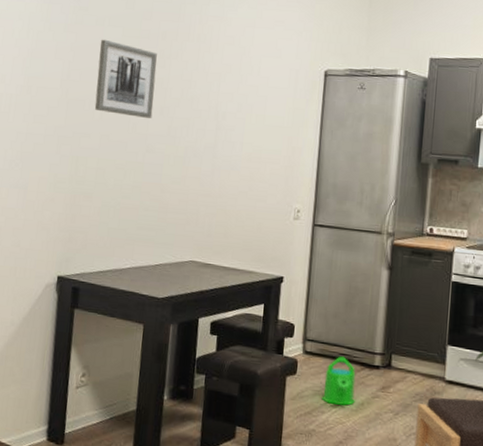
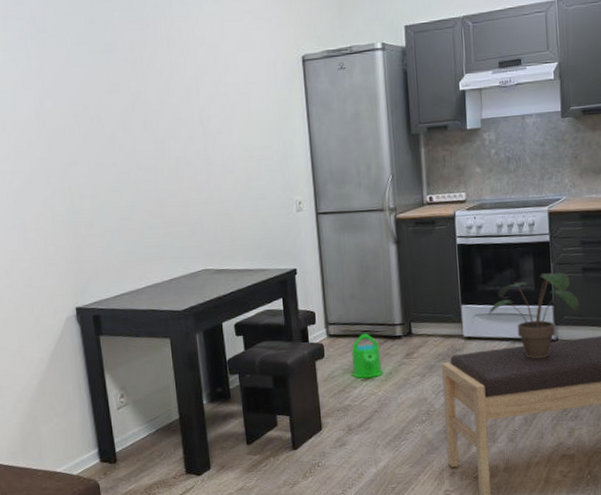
wall art: present [94,39,157,118] -> none [66,60,137,137]

